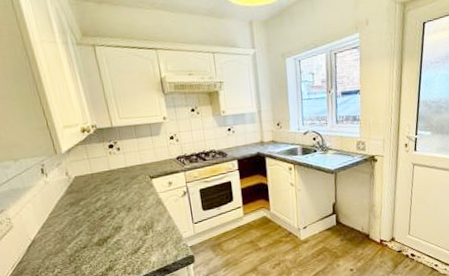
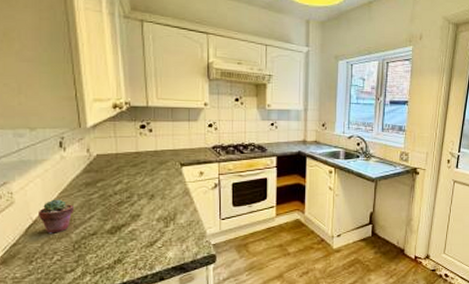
potted succulent: none [34,220,64,251] -> present [37,199,74,234]

